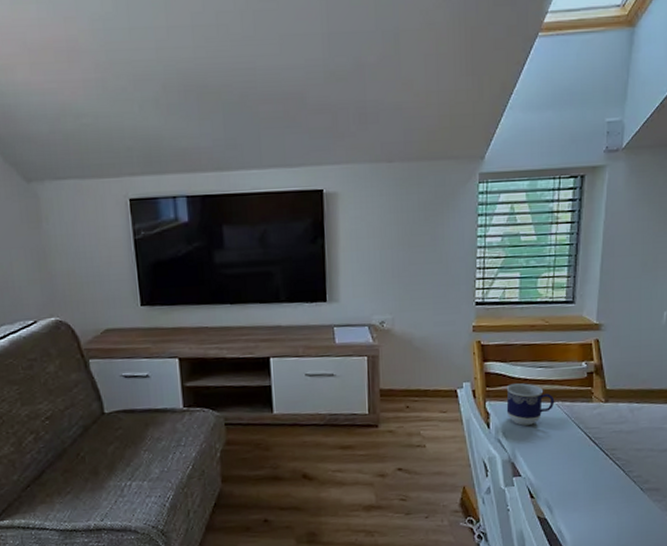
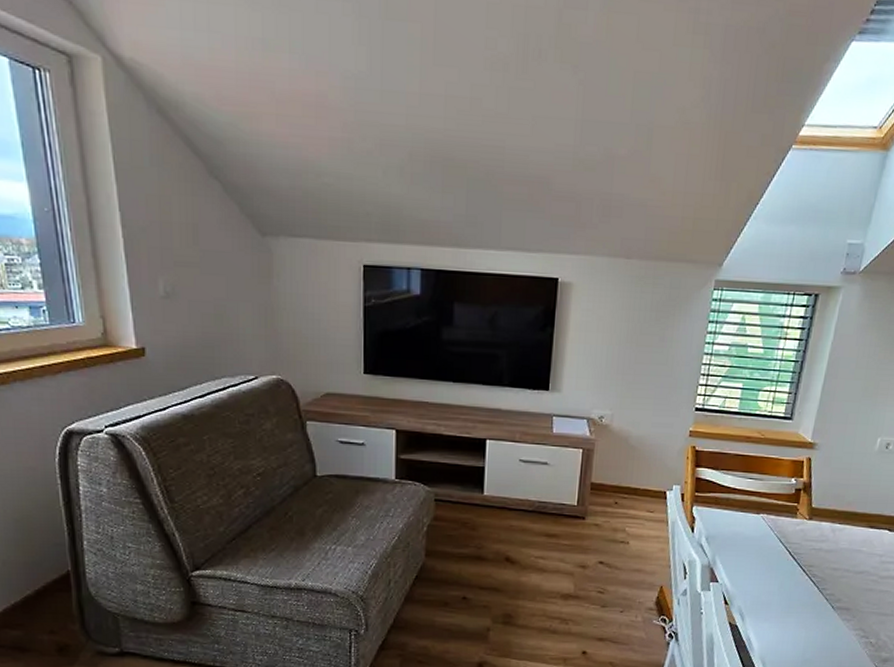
cup: present [506,383,555,426] -> none [712,492,761,534]

